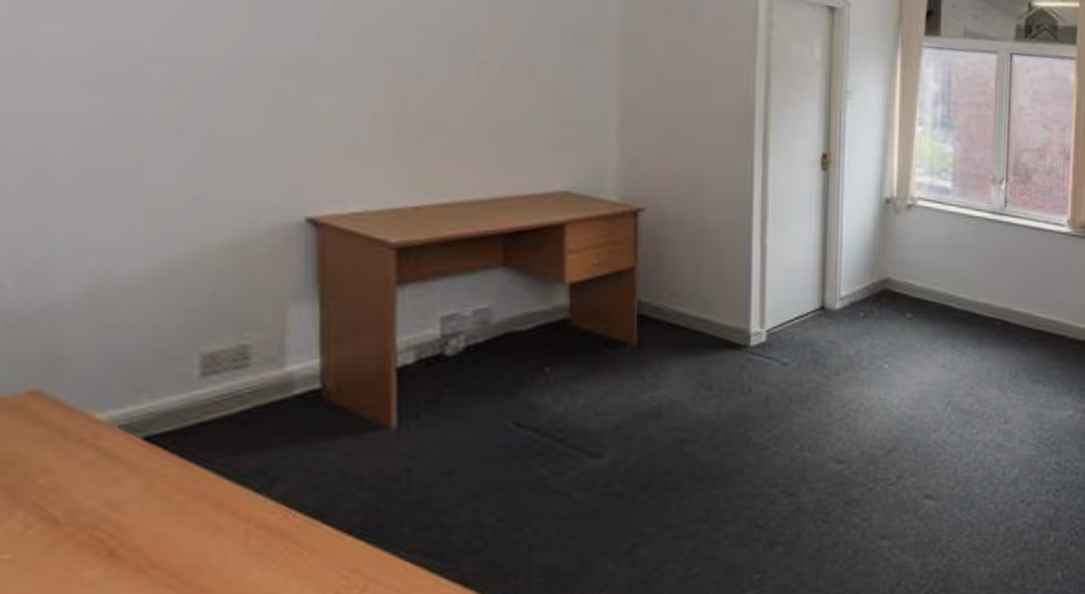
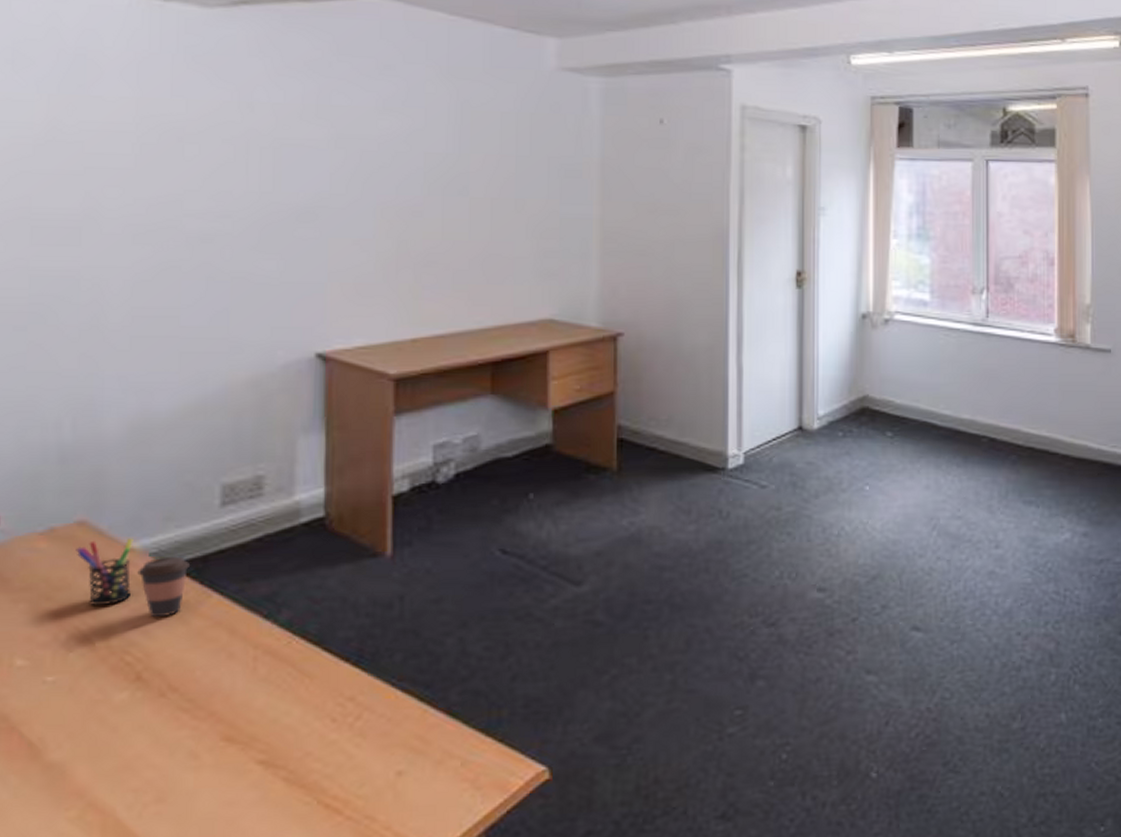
pen holder: none [29,409,99,480] -> present [76,538,134,605]
coffee cup: none [105,428,169,492] -> present [137,556,191,618]

